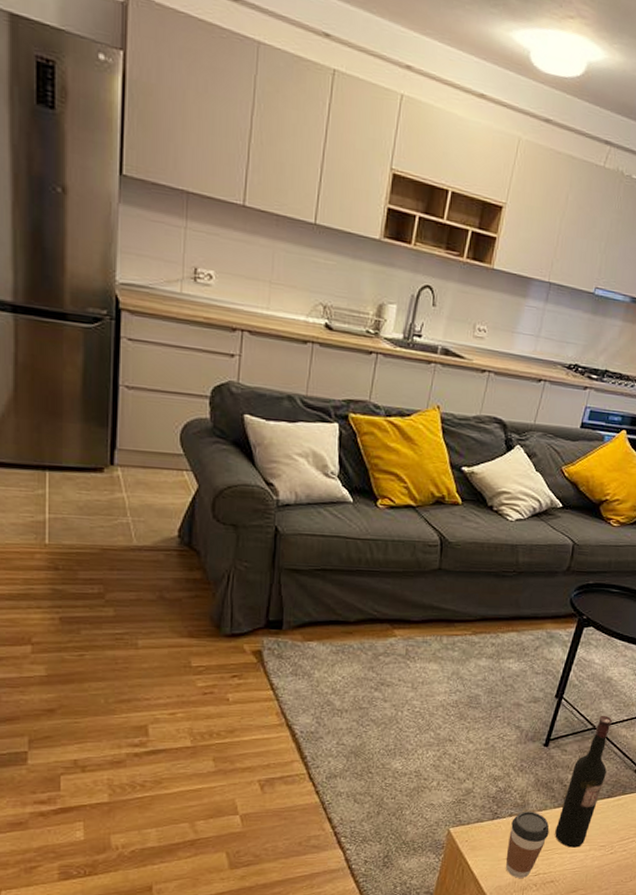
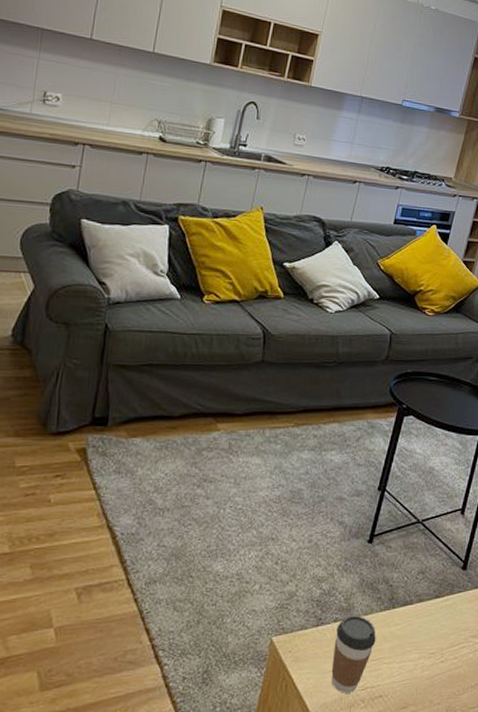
wine bottle: present [555,715,612,848] -> none [382,507,436,656]

